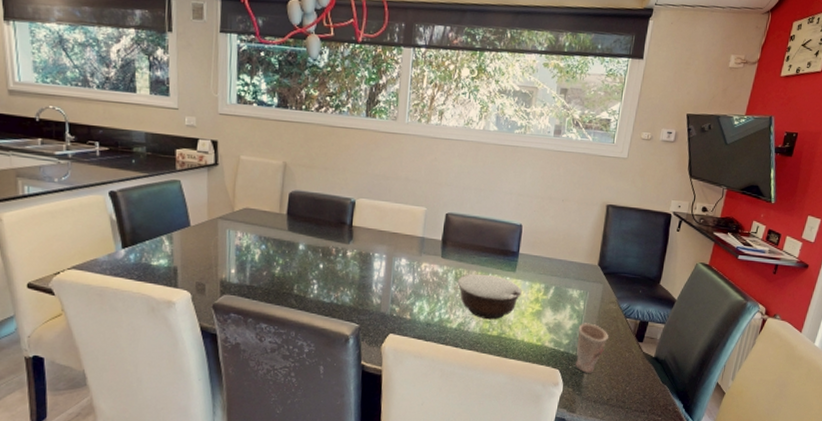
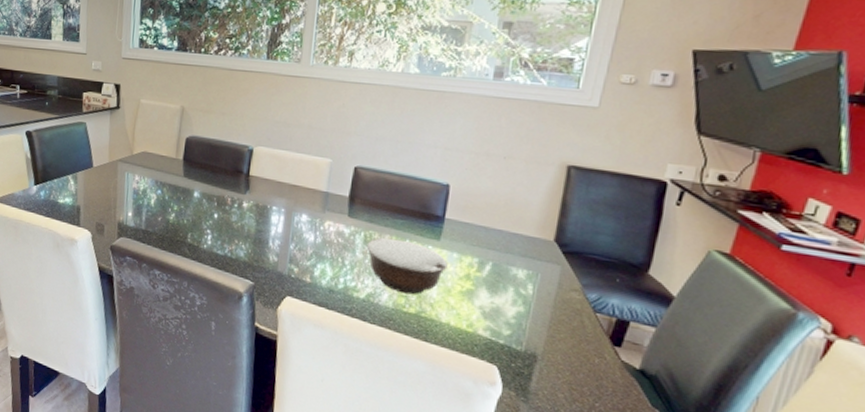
cup: present [576,323,609,373] -> none [520,312,570,377]

